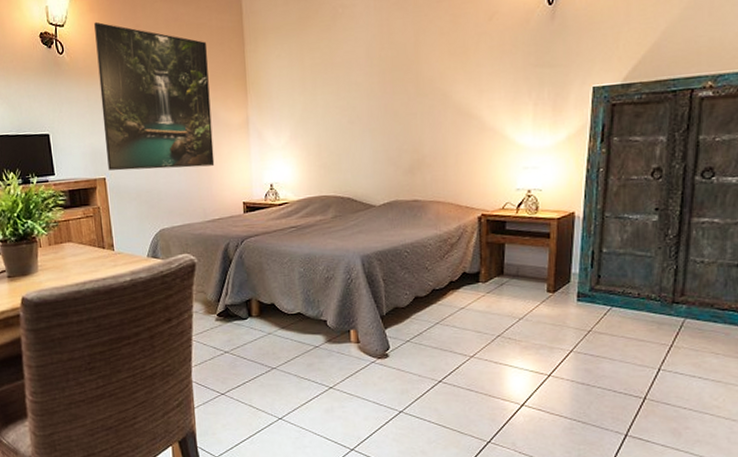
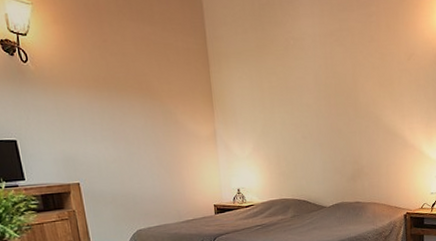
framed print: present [94,21,215,171] -> none [60,33,187,176]

